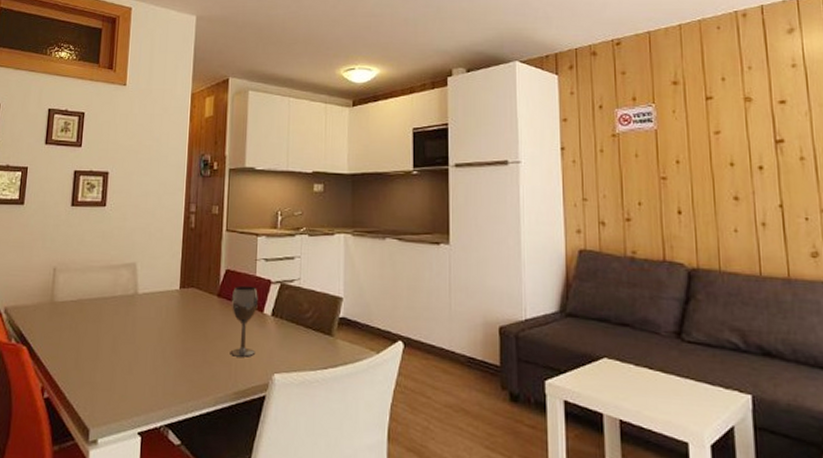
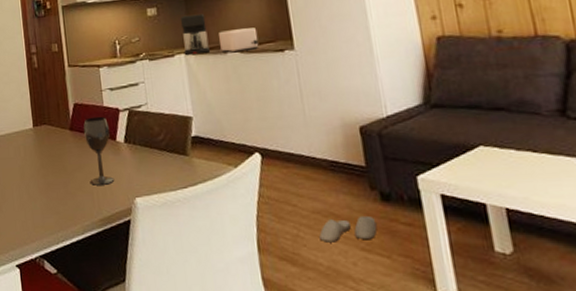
coffee maker: none [344,196,370,237] -> present [181,13,211,56]
toaster: none [380,216,417,240] -> present [219,27,259,54]
slippers: none [448,414,503,439] -> present [319,215,378,243]

